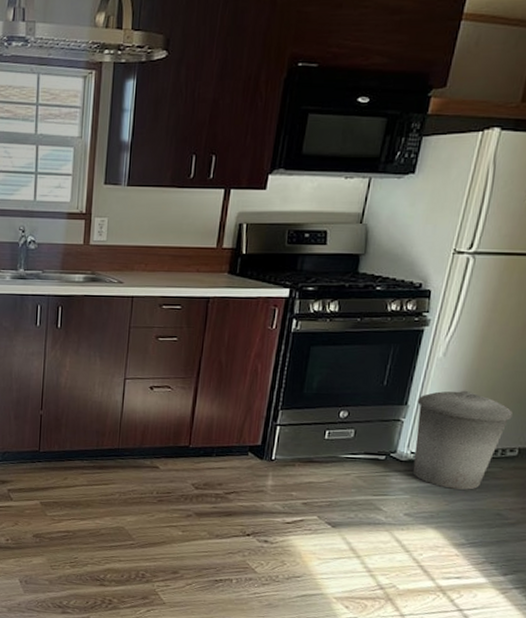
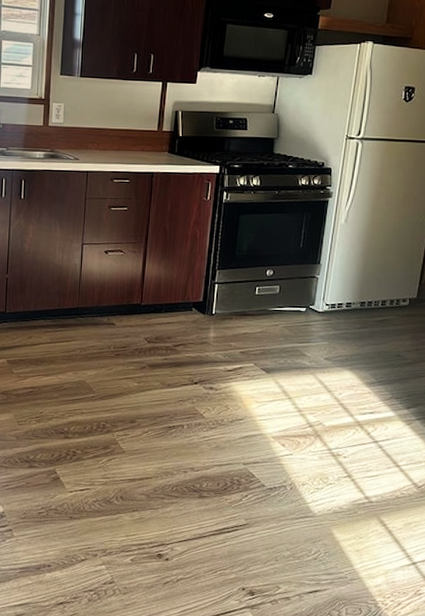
trash can: present [412,390,513,490] -> none [328,250,402,336]

